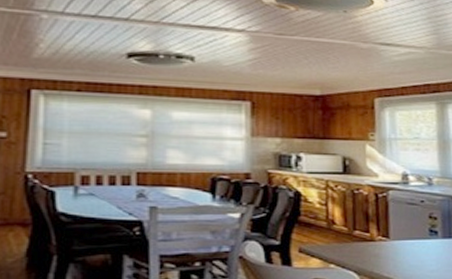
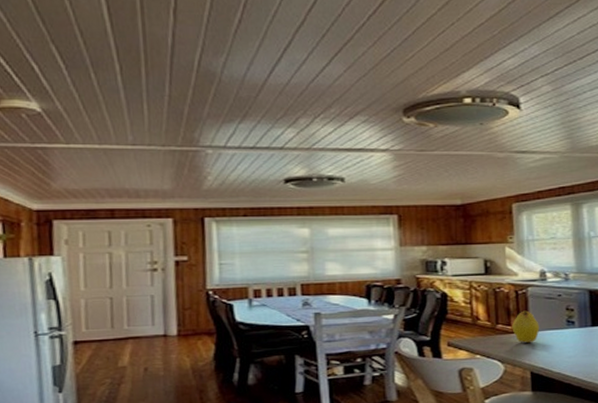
fruit: none [370,216,400,252] -> present [512,310,539,343]

